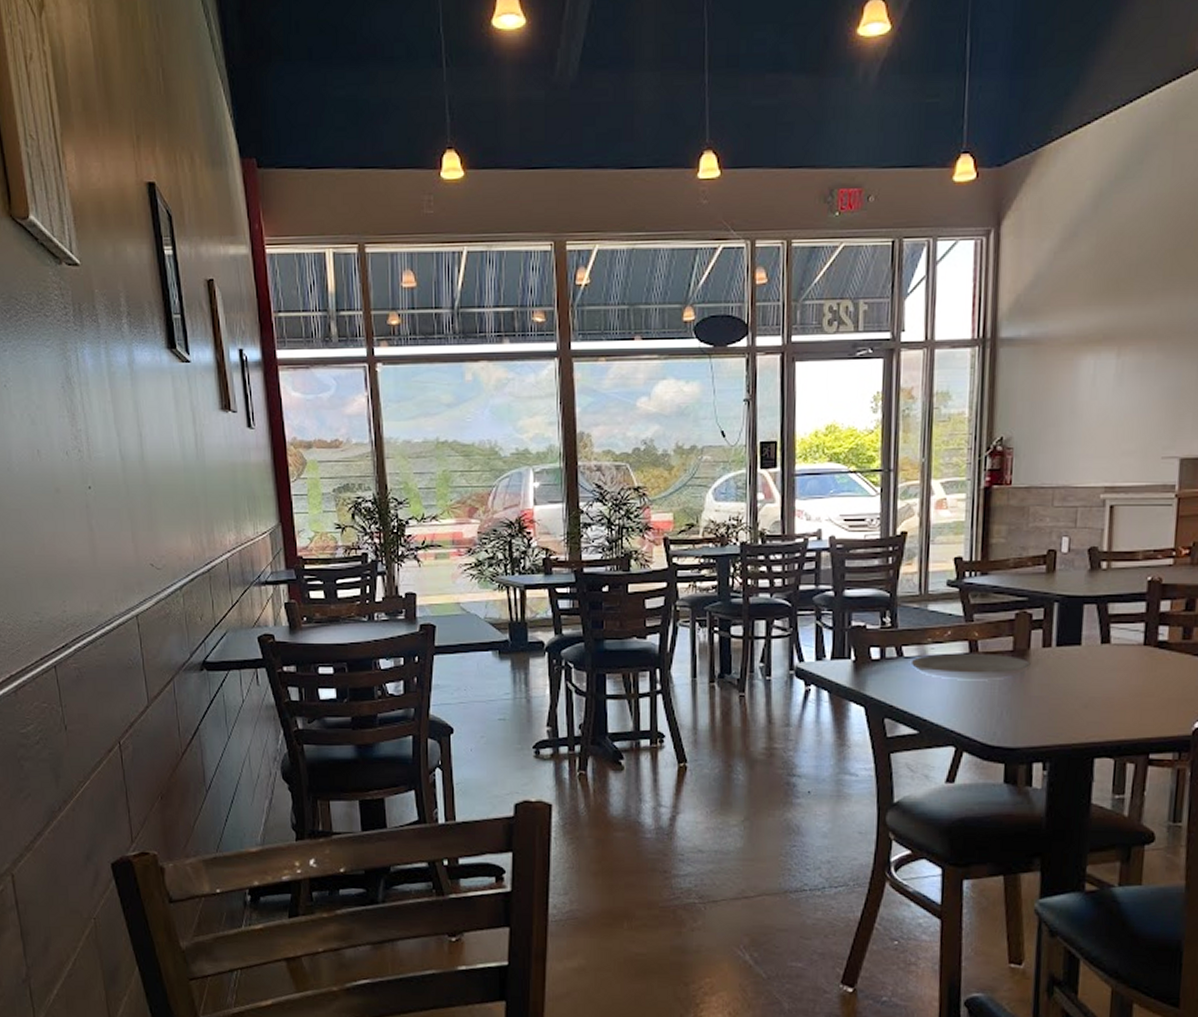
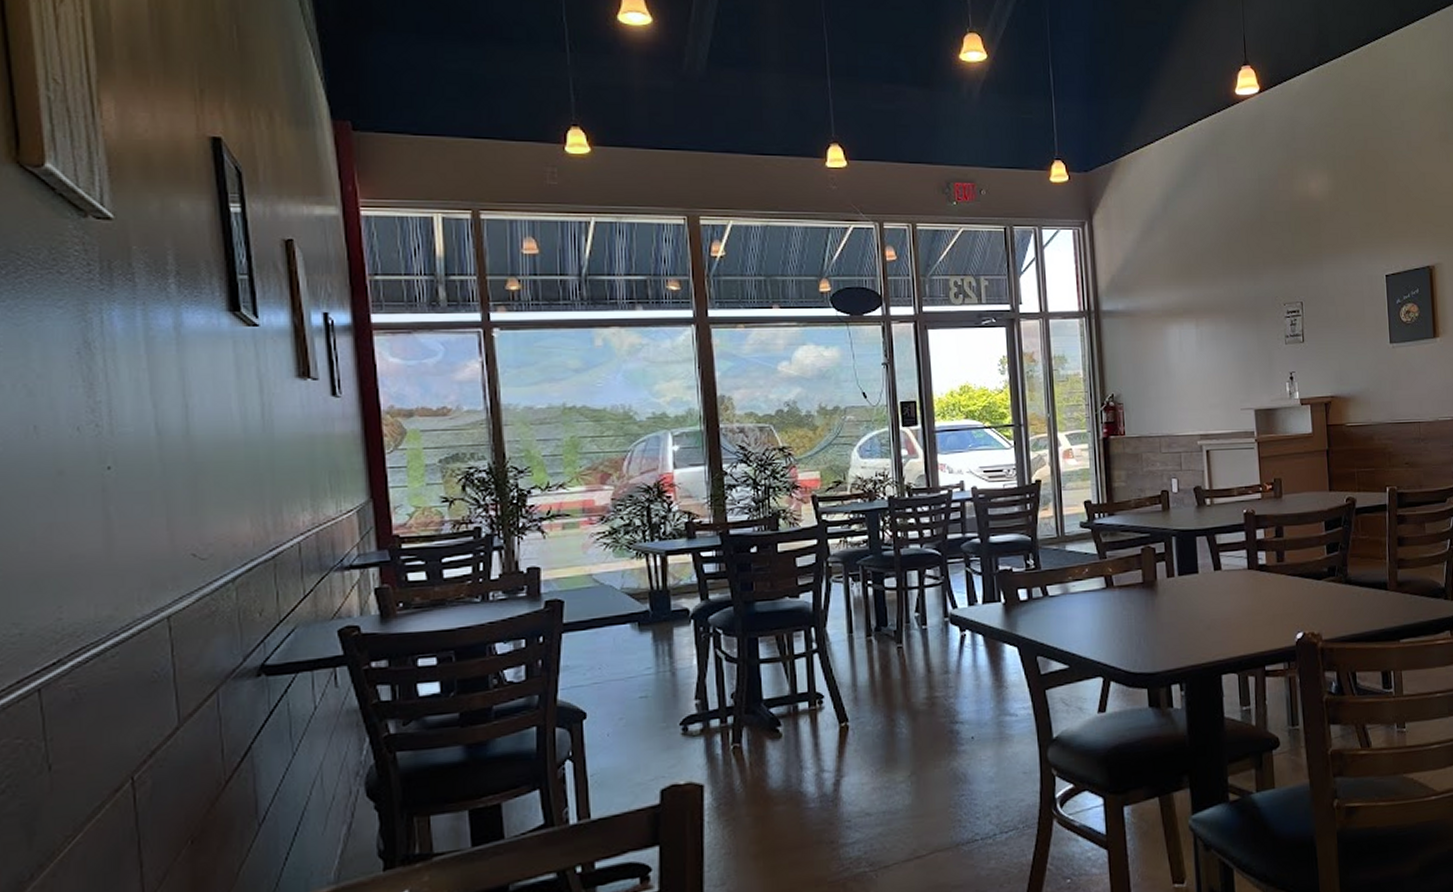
plate: present [910,653,1031,680] -> none [1055,587,1159,613]

